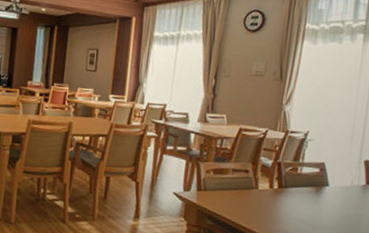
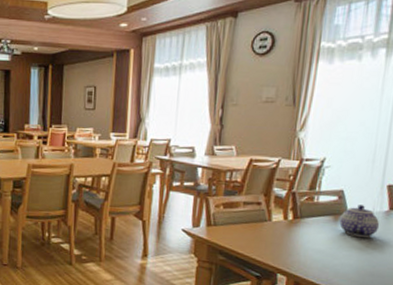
teapot: none [320,178,358,210] -> present [339,205,380,238]

